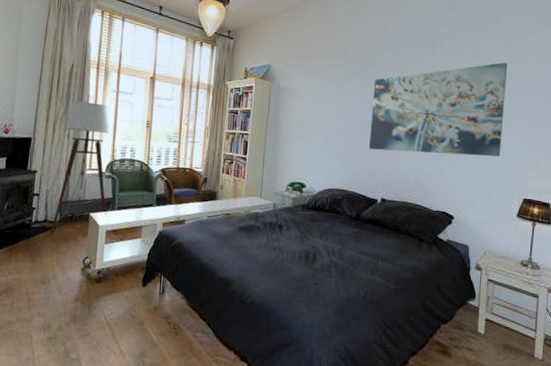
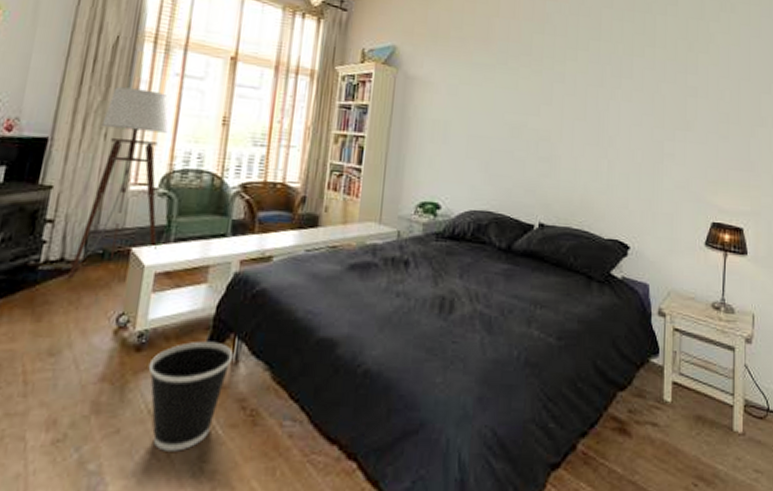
wastebasket: none [105,277,161,349] -> present [148,341,234,451]
wall art: present [369,62,507,157] -> none [523,53,686,169]

